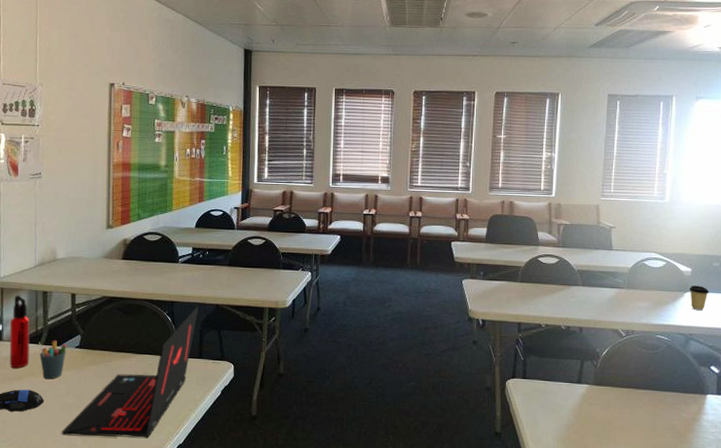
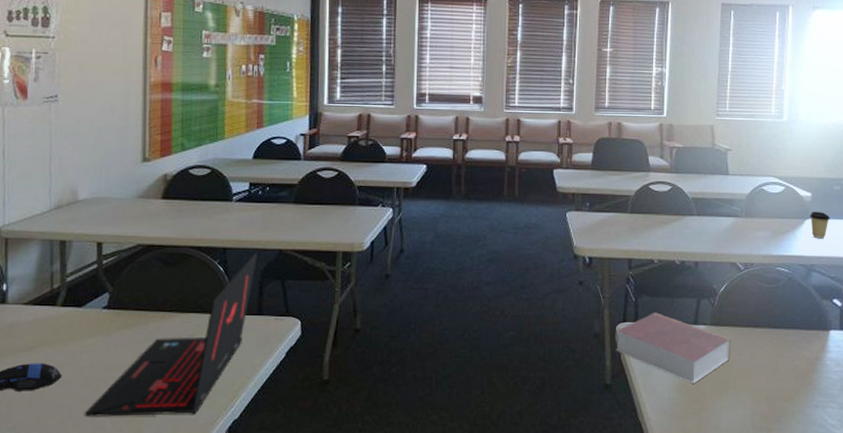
water bottle: present [9,295,30,369] -> none [15,246,43,338]
pen holder: present [39,340,67,380] -> none [55,300,92,349]
book: none [505,371,612,436] -> present [616,313,731,384]

